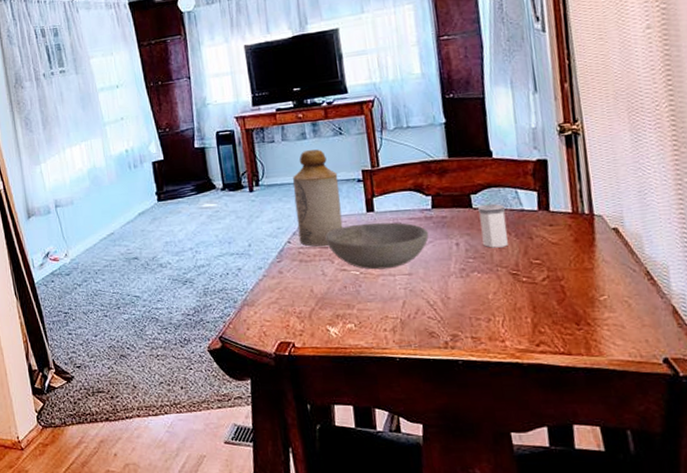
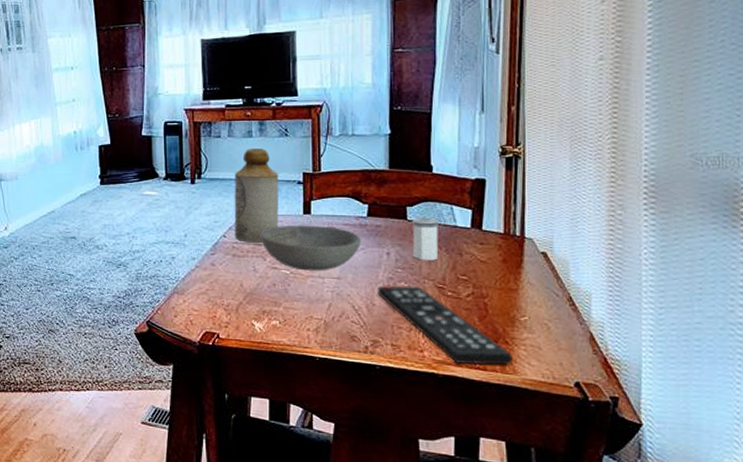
remote control: none [451,274,597,351] -> present [378,285,512,365]

